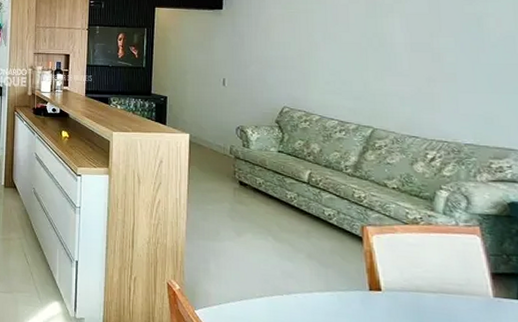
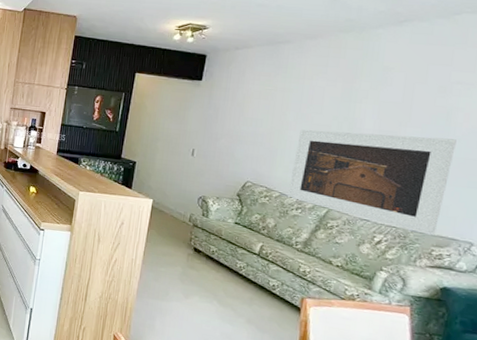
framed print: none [327,45,494,147] -> present [287,129,457,235]

